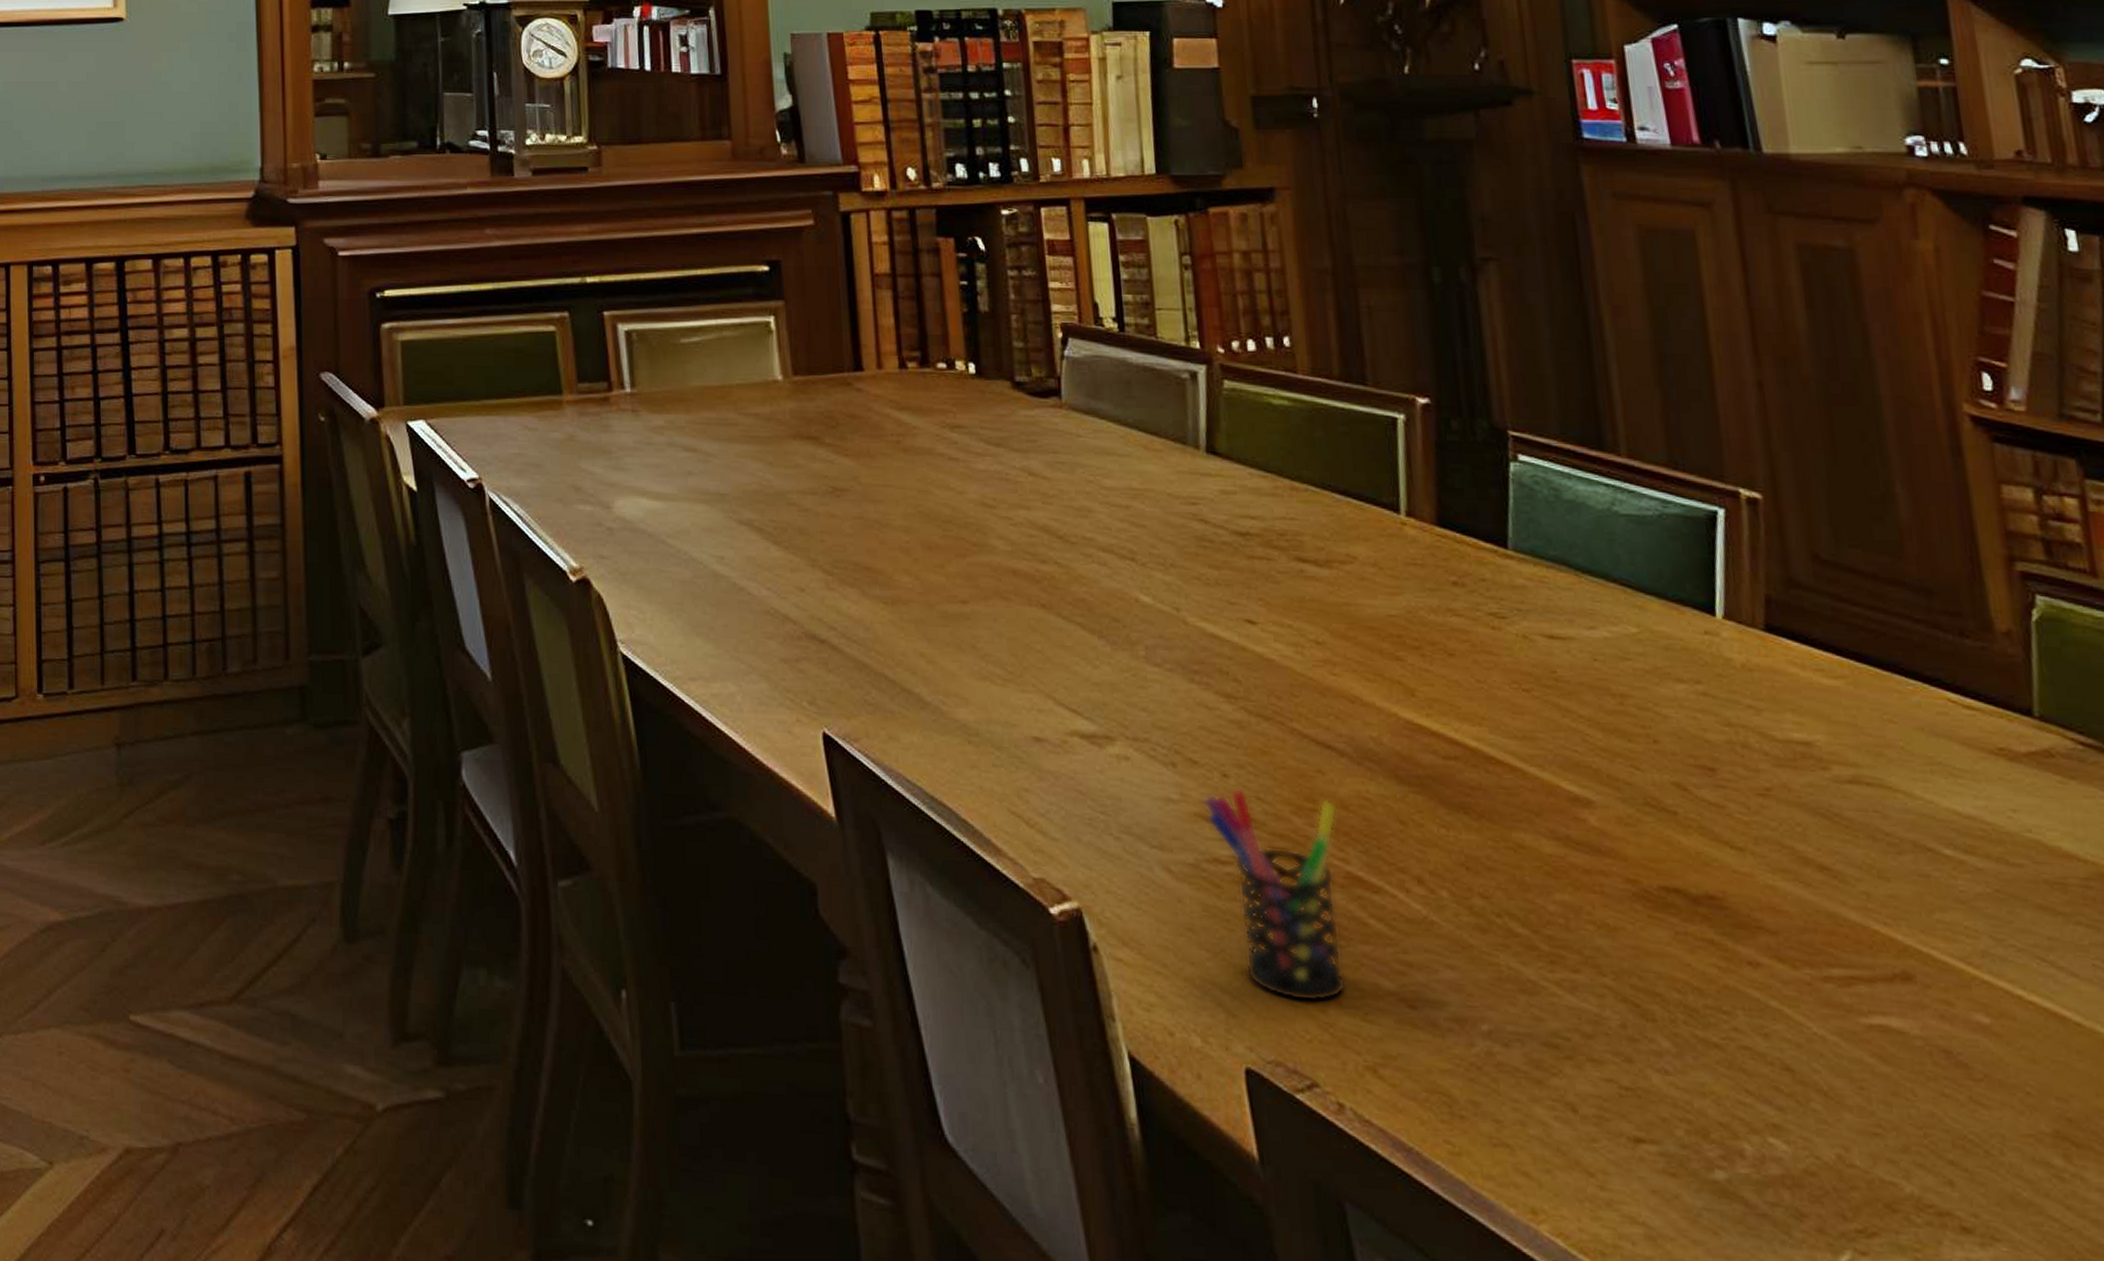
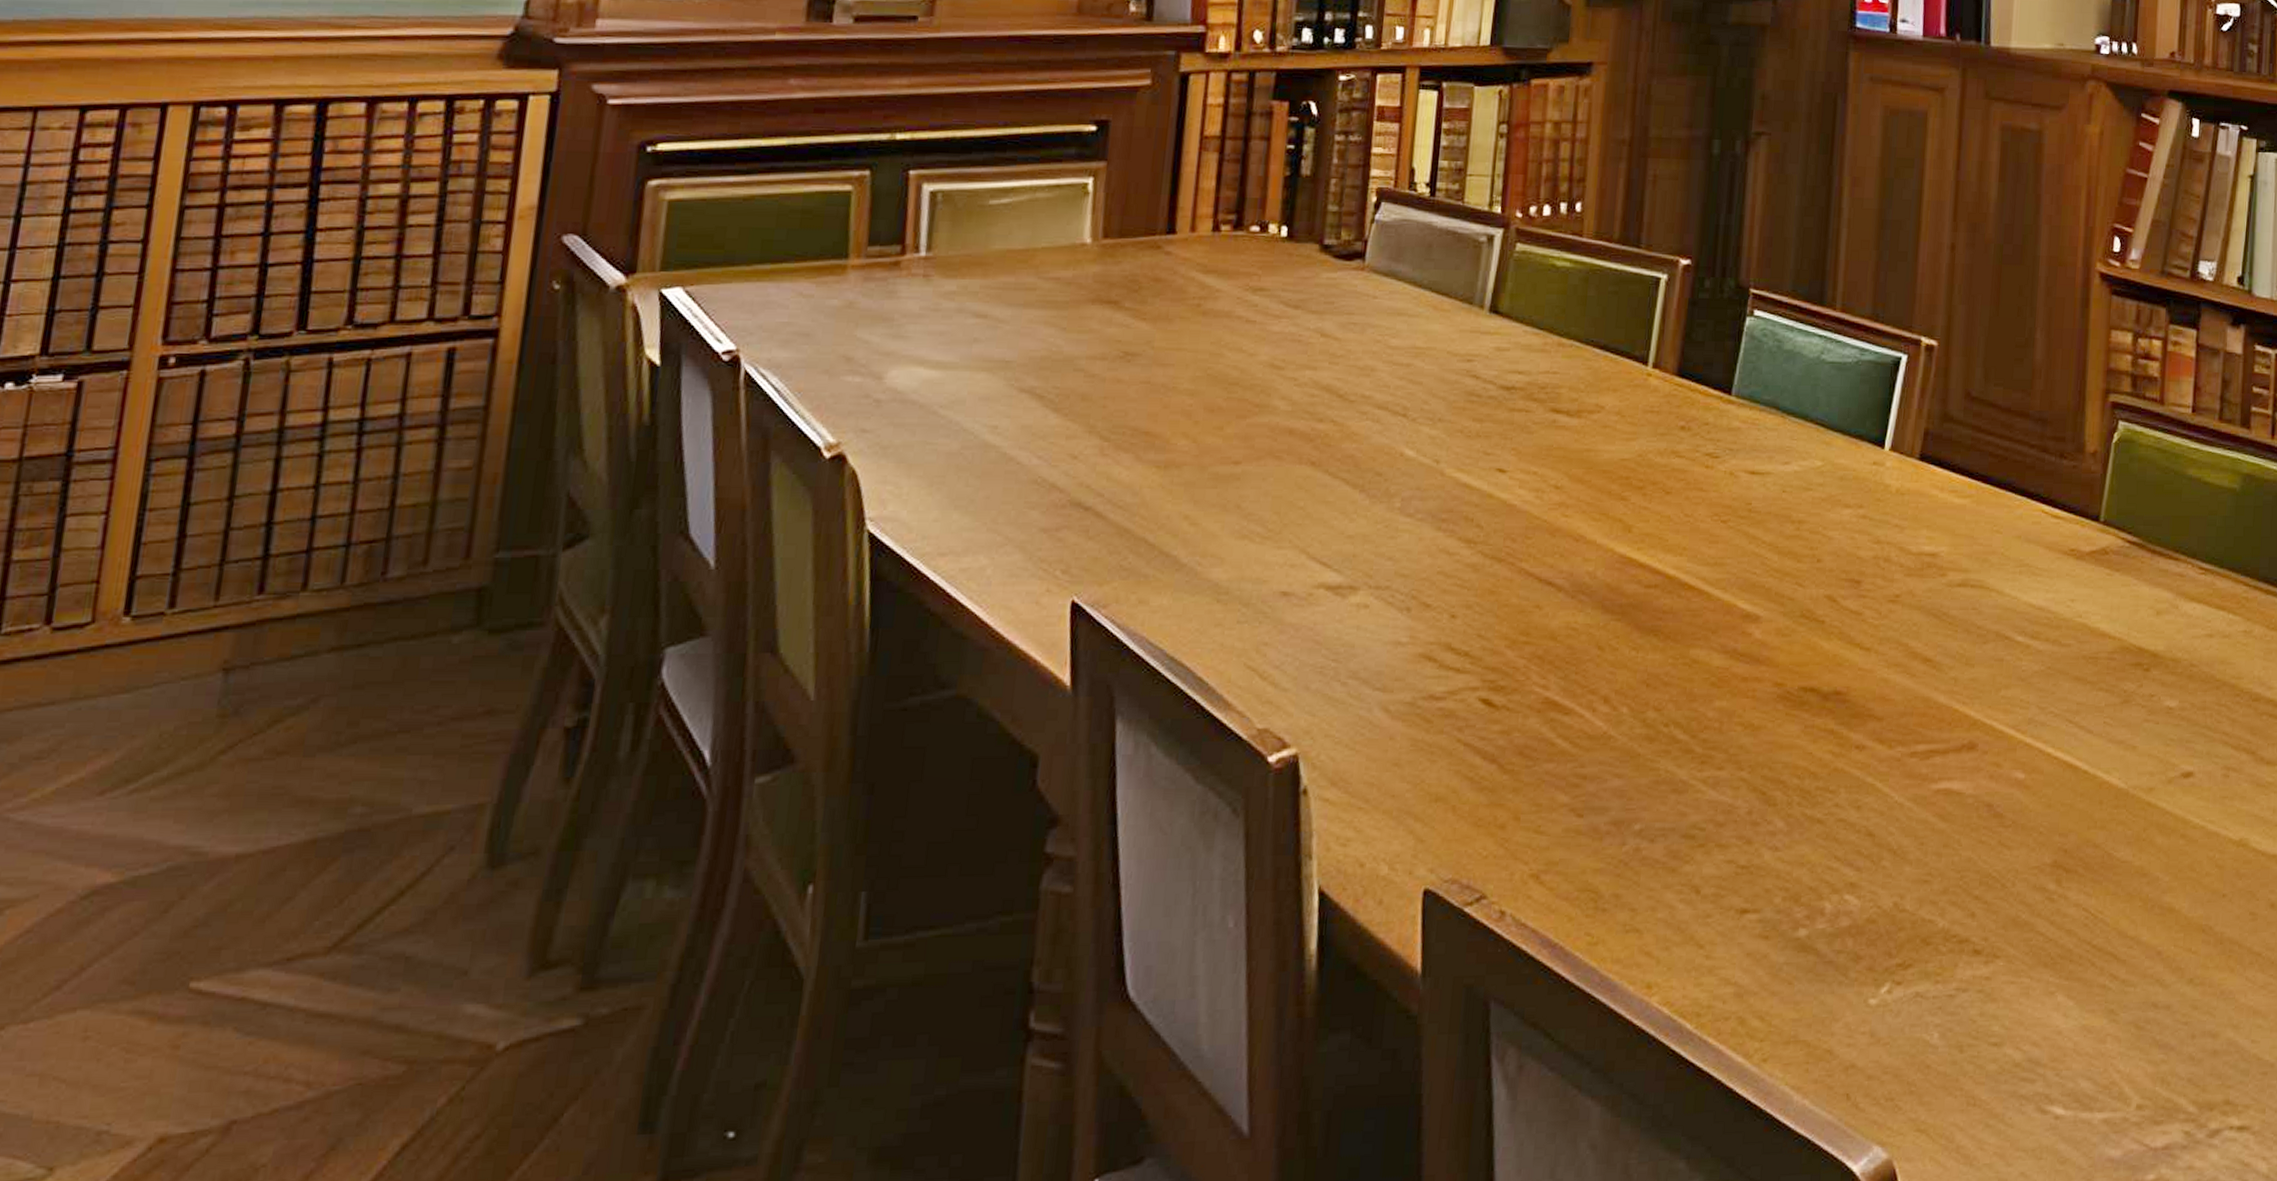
pen holder: present [1203,789,1347,1003] -> none [1429,628,1547,821]

